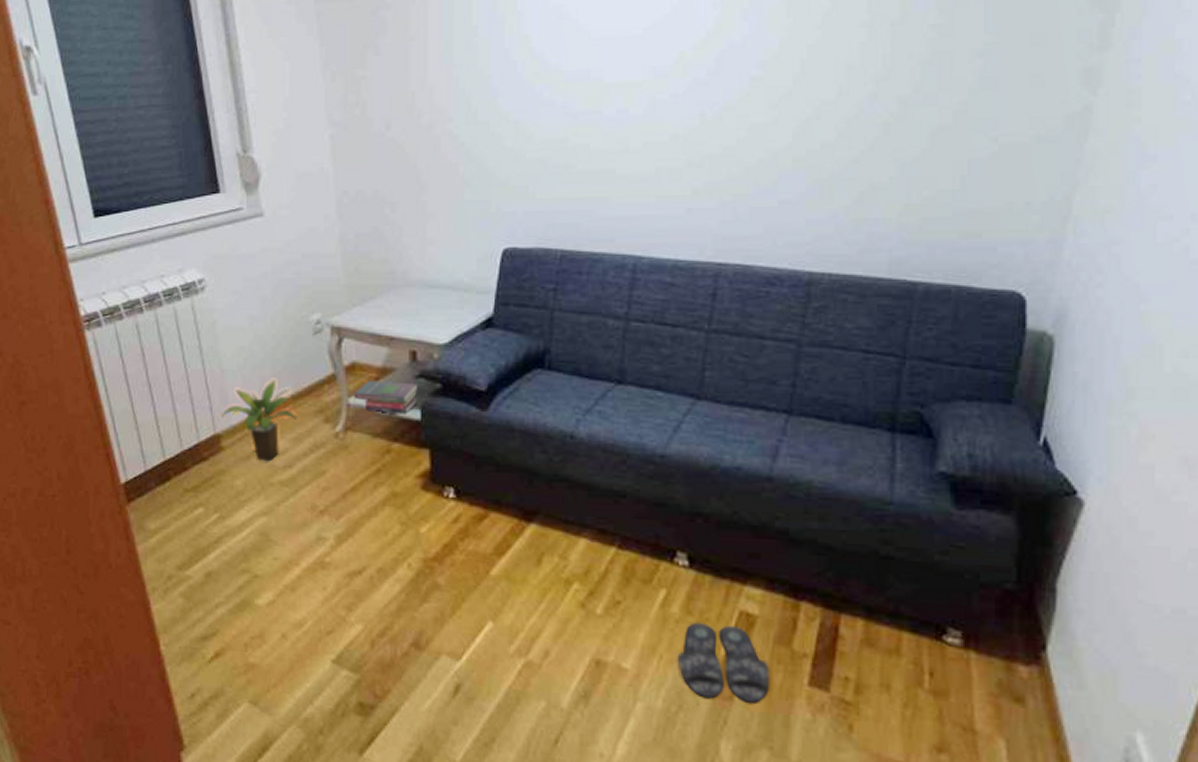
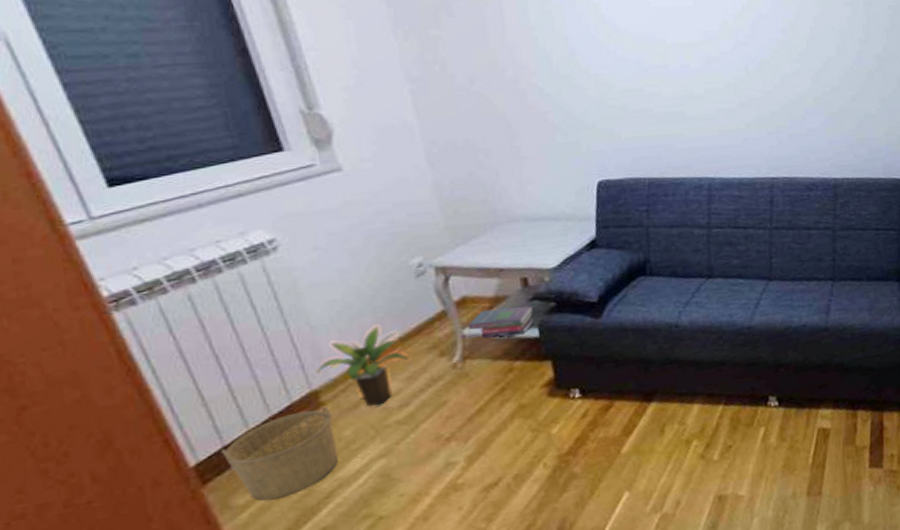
basket: none [144,451,229,532] -> present [221,406,339,501]
slippers: present [677,622,771,703] -> none [779,440,845,500]

